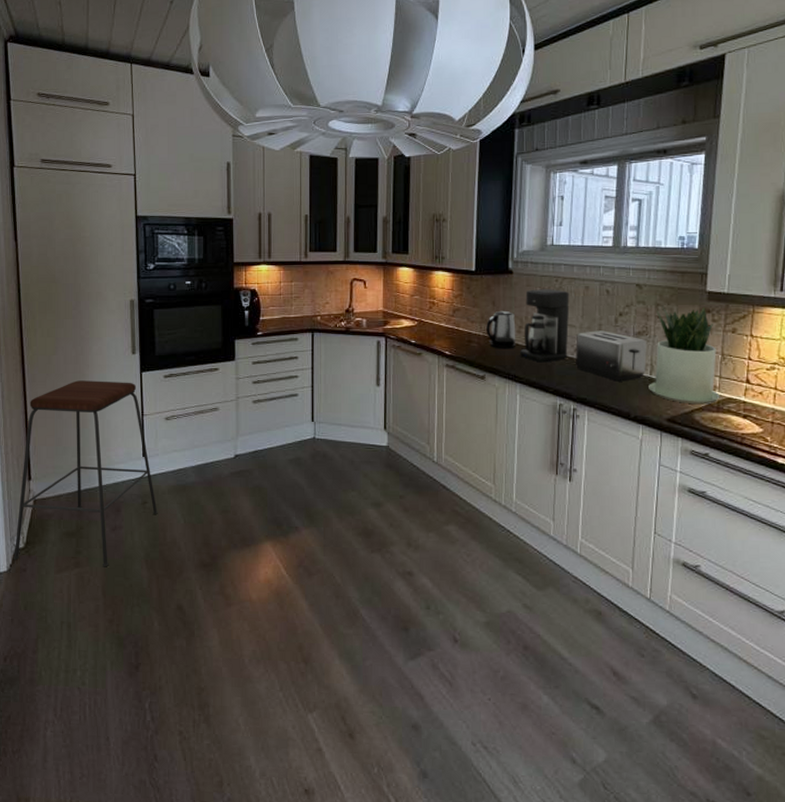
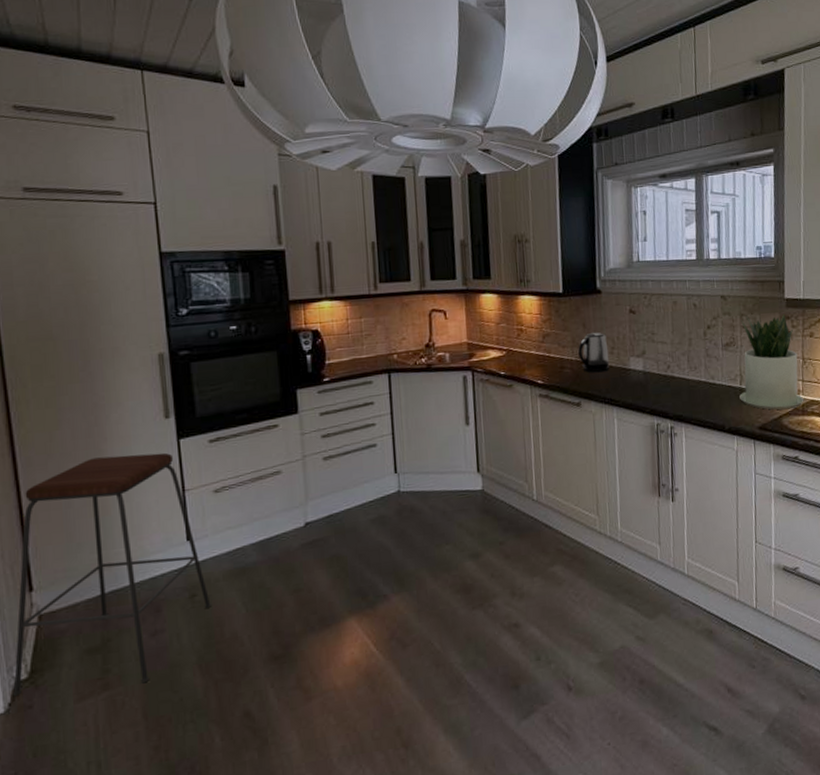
coffee maker: present [520,289,570,363] -> none [614,306,662,383]
toaster: present [575,330,647,382] -> none [668,344,736,395]

